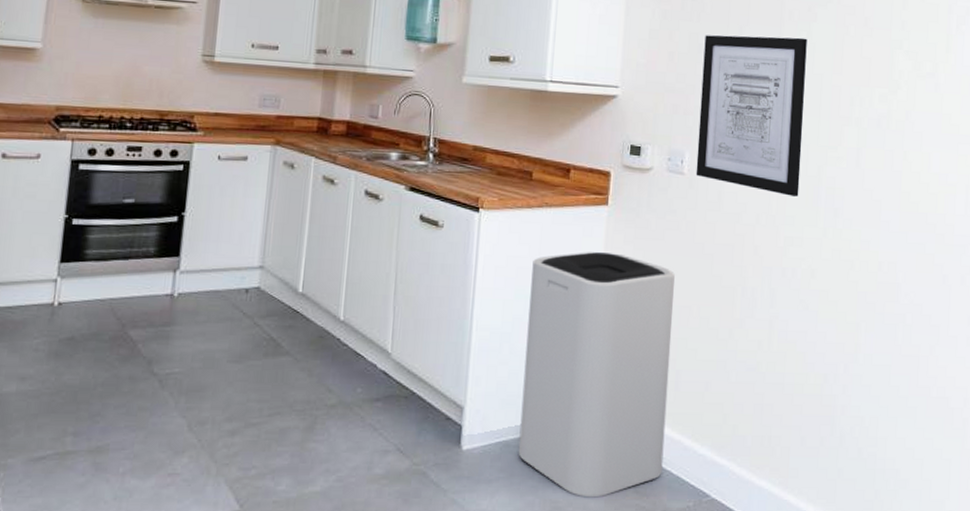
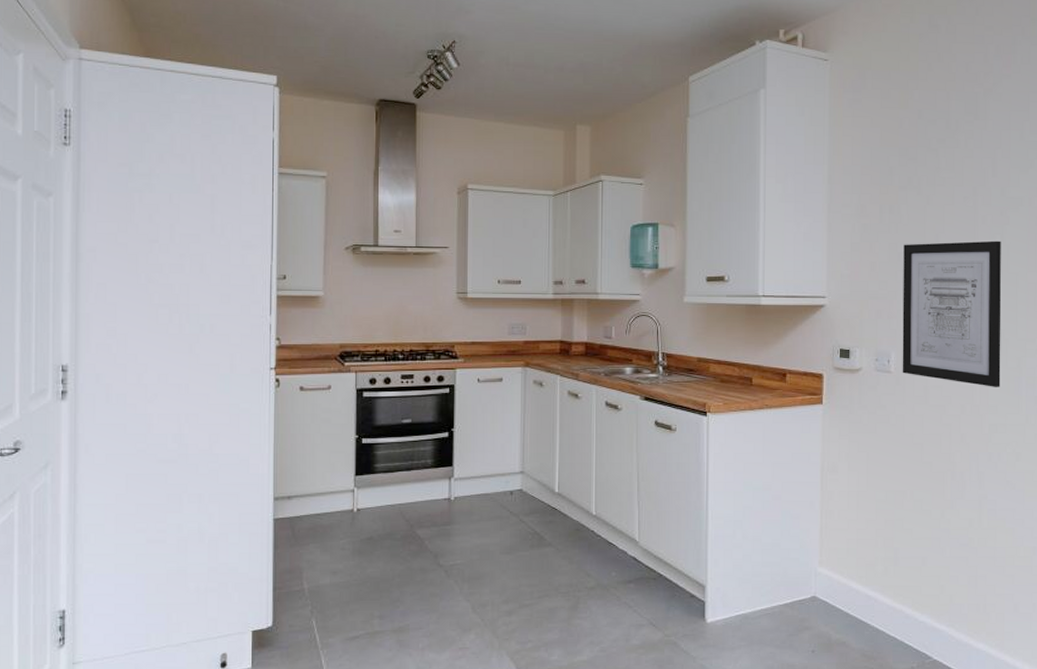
trash can: present [518,252,675,498] -> none [756,446,889,661]

